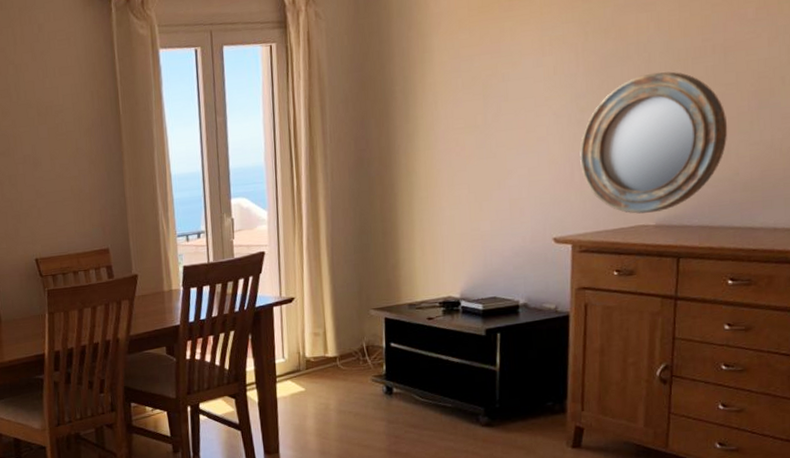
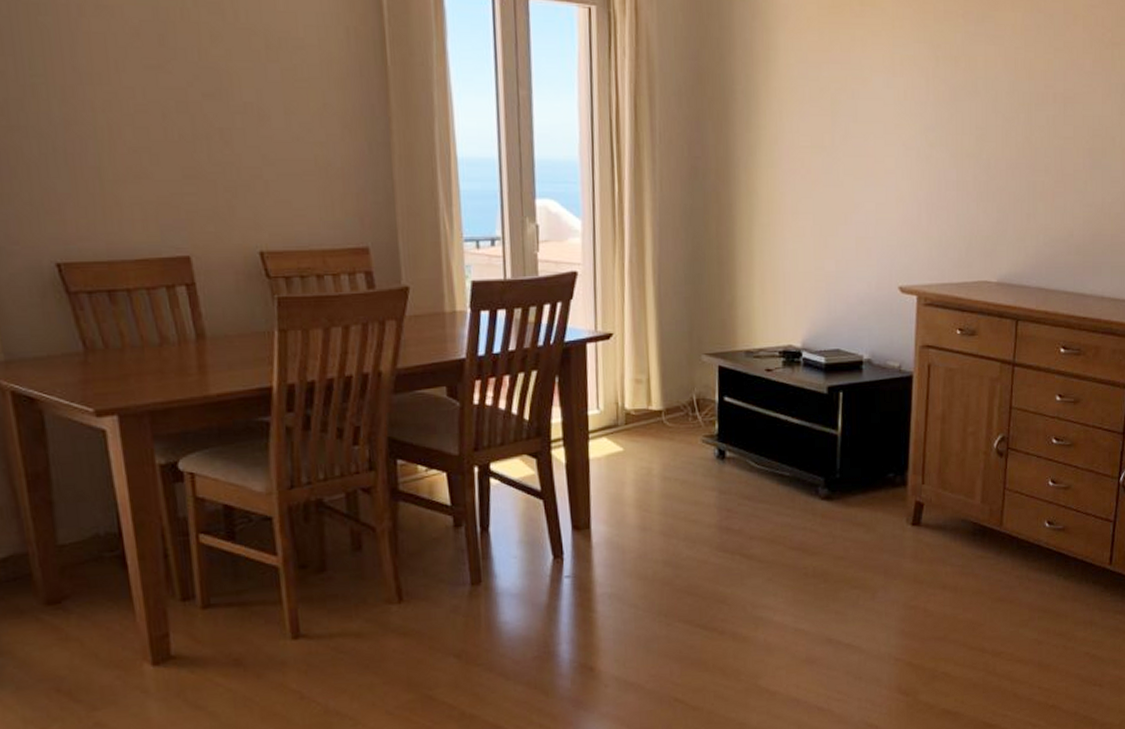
home mirror: present [580,71,728,214] -> none [927,113,1065,268]

